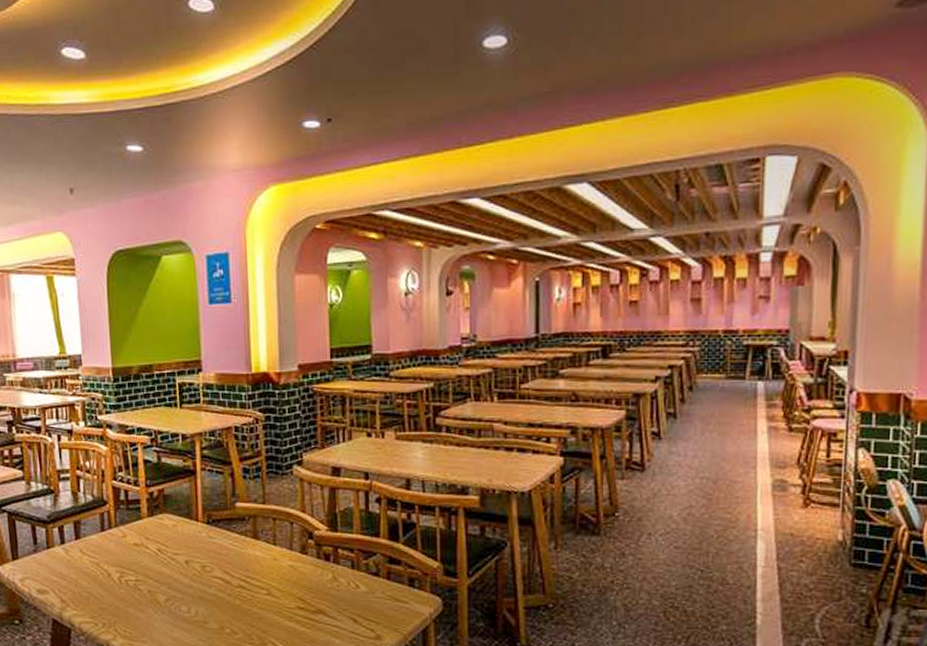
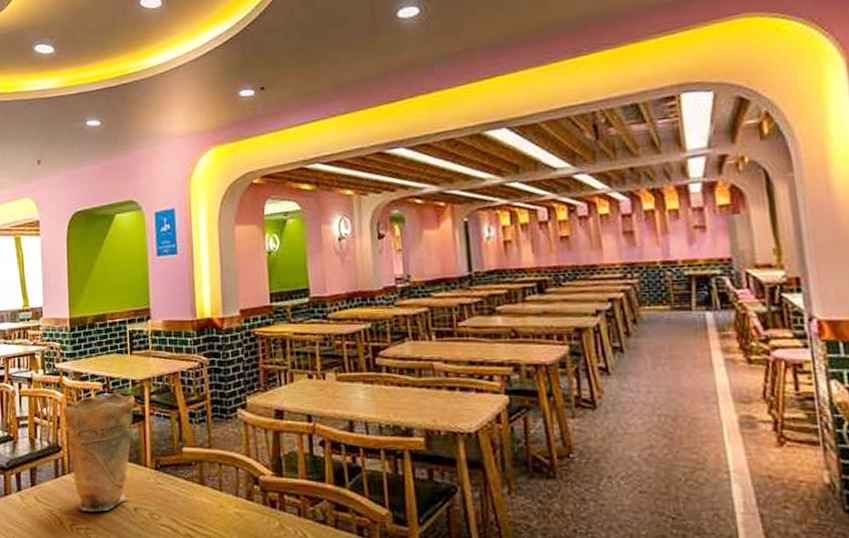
vase: none [107,446,187,564] -> present [62,392,136,512]

